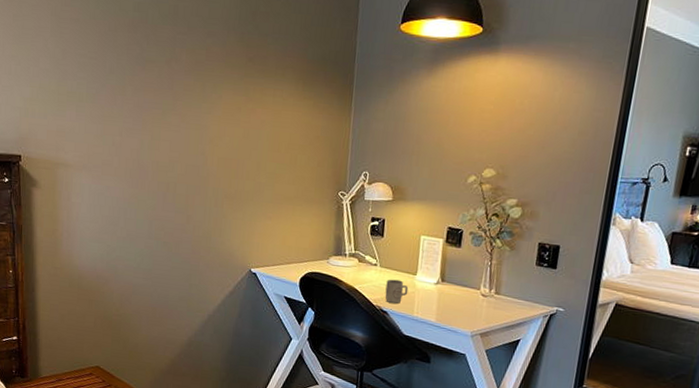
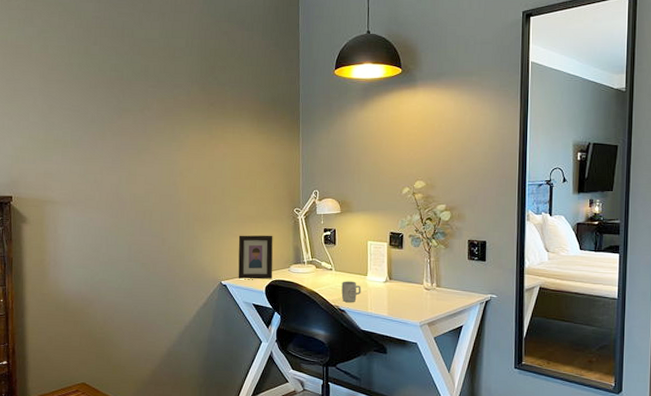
picture frame: none [270,218,312,271] -> present [238,235,273,280]

